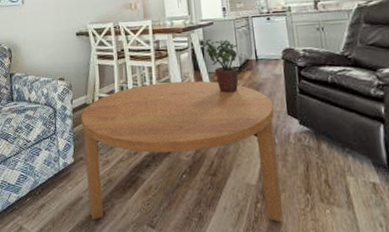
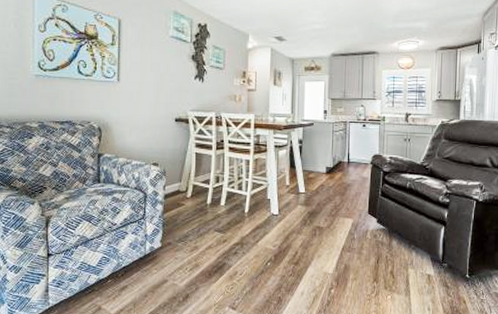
coffee table: present [81,80,283,222] -> none [172,176,357,306]
potted plant: present [203,38,239,93] -> none [301,138,333,190]

